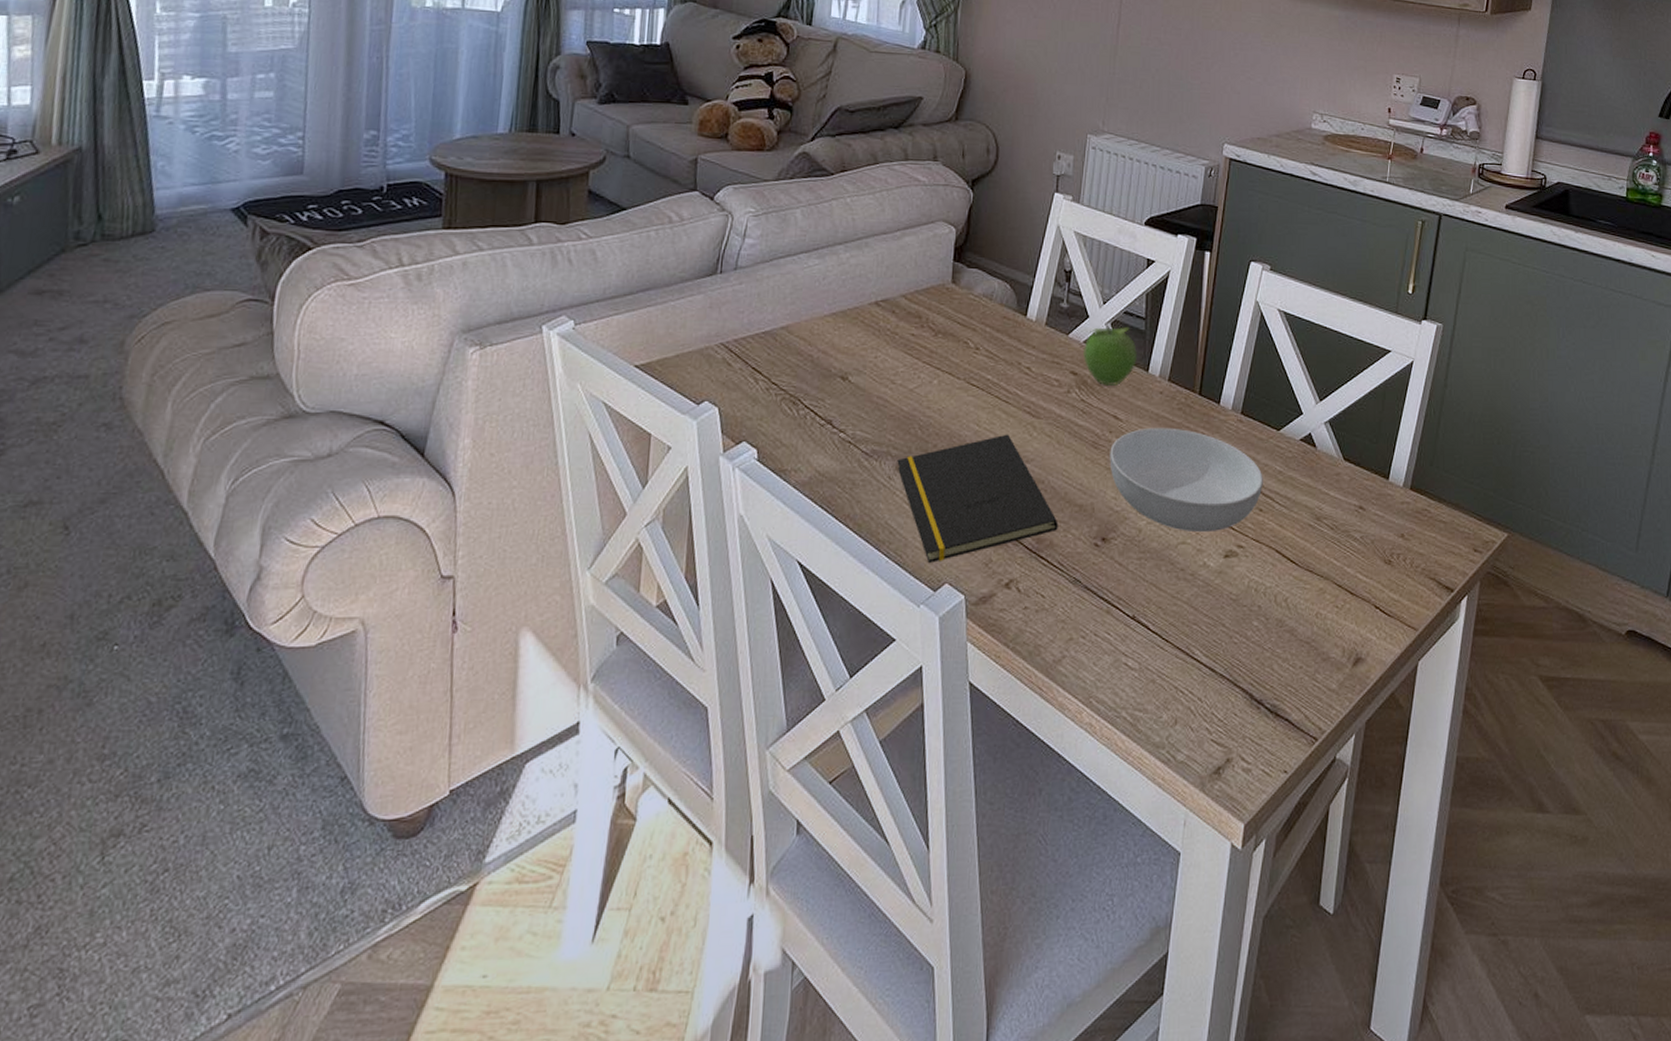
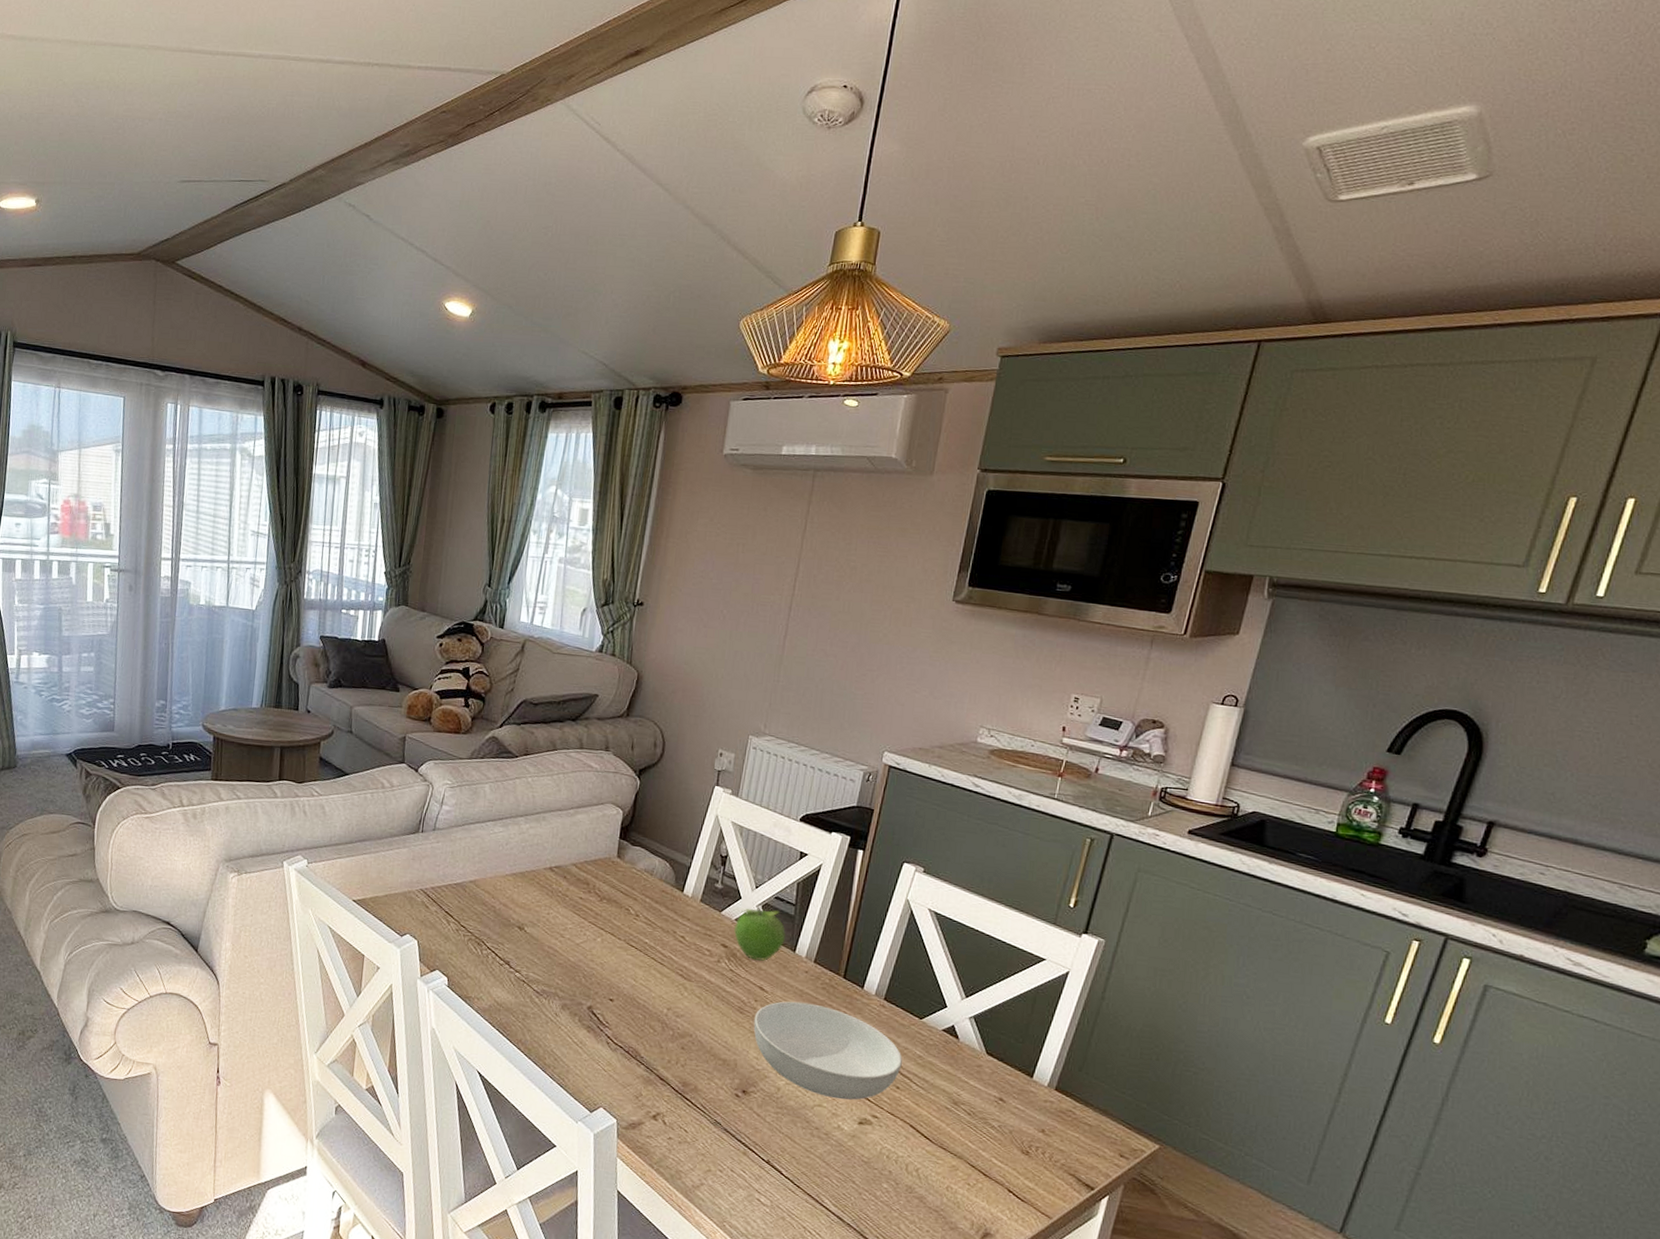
notepad: present [897,434,1058,563] -> none [563,990,703,1089]

